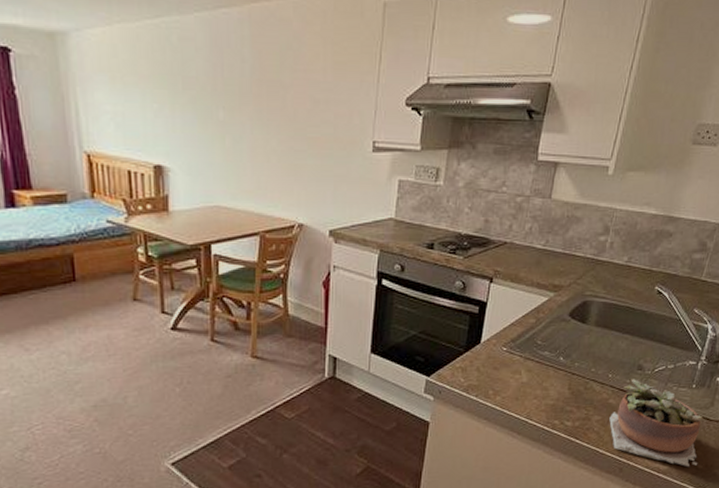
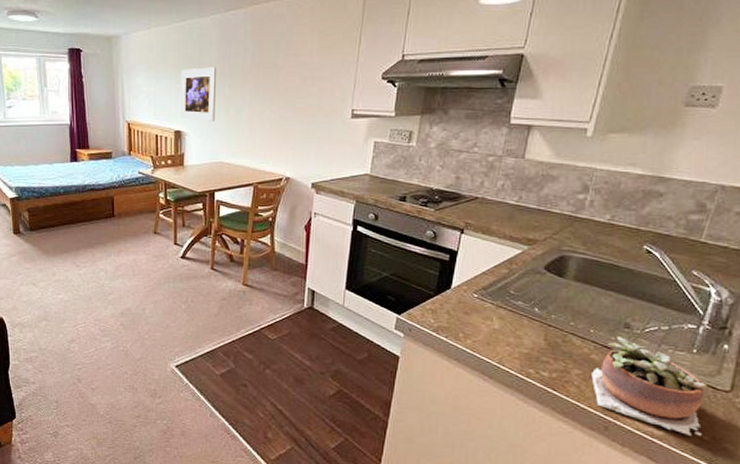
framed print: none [158,81,207,153] -> present [180,67,217,121]

